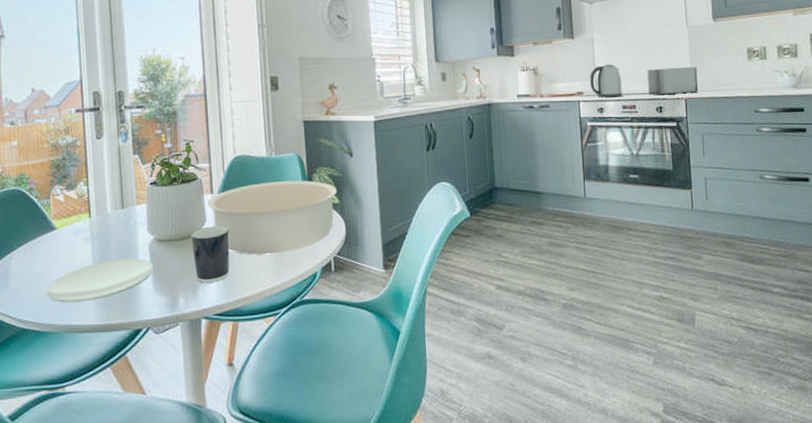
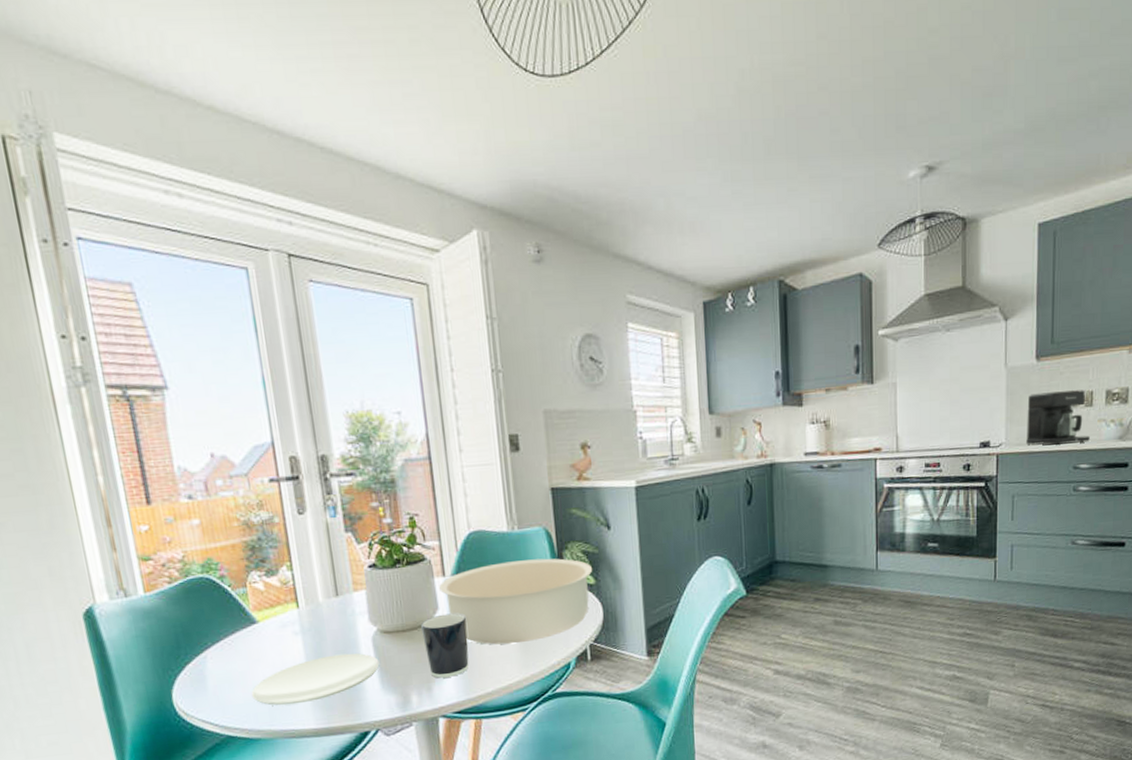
kettle: present [590,64,622,98] -> none [890,414,926,455]
toaster: present [647,66,699,95] -> none [956,415,1013,451]
coffee maker: none [708,45,768,92] -> present [1025,390,1091,445]

